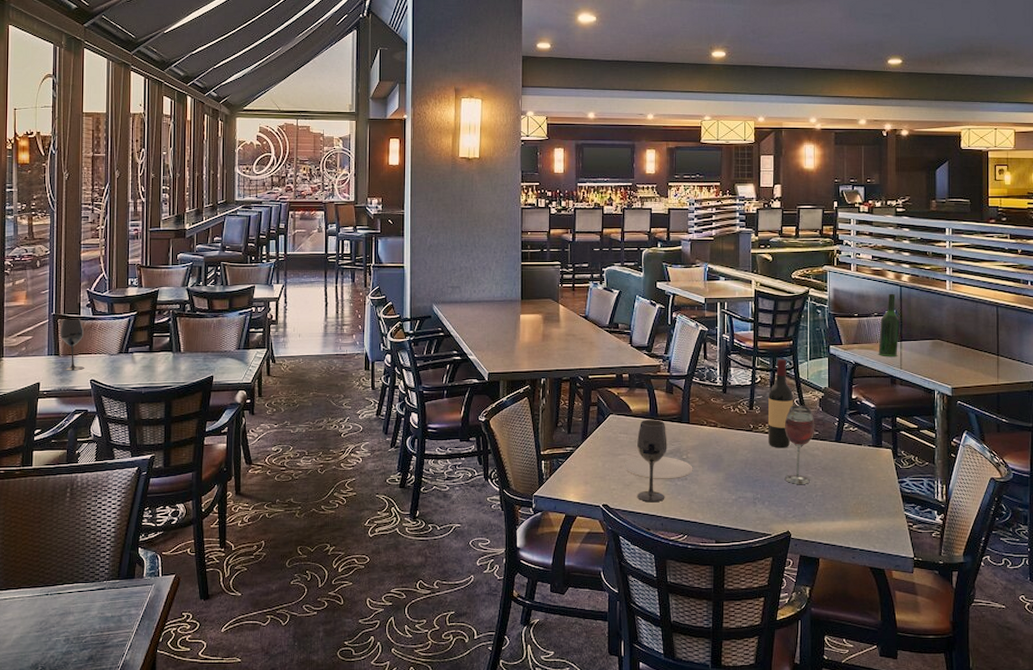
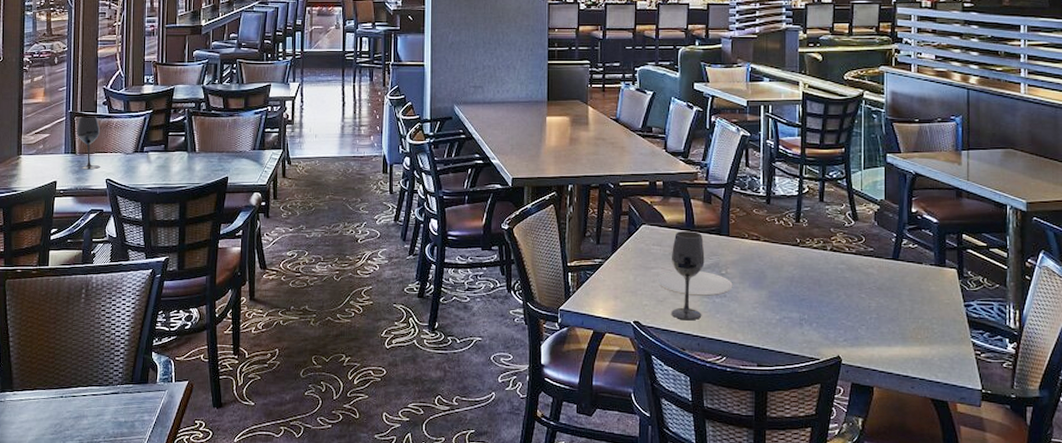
wine bottle: present [767,359,794,448] -> none [816,168,846,265]
wineglass: present [784,405,815,484] -> none [834,218,870,305]
wine bottle: present [878,293,900,357] -> none [942,97,967,168]

